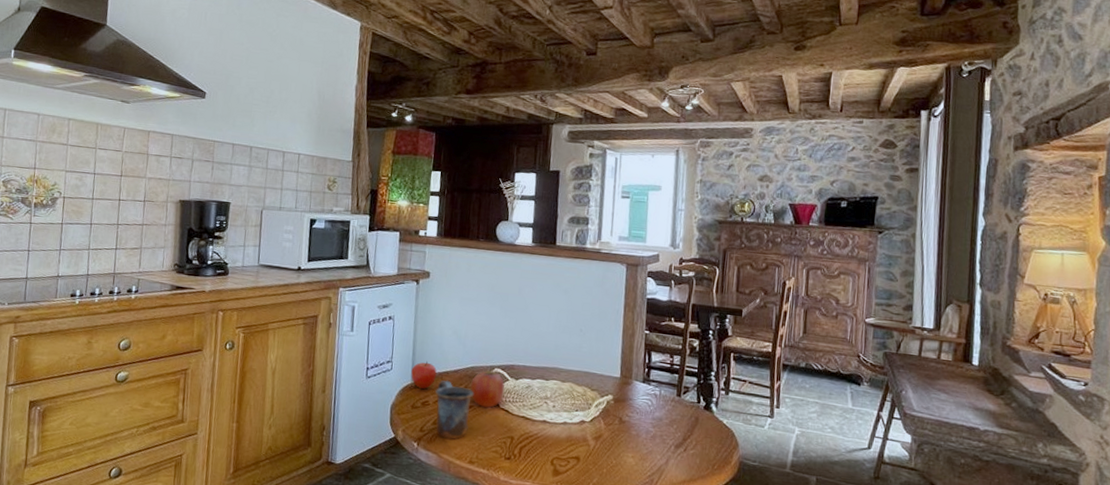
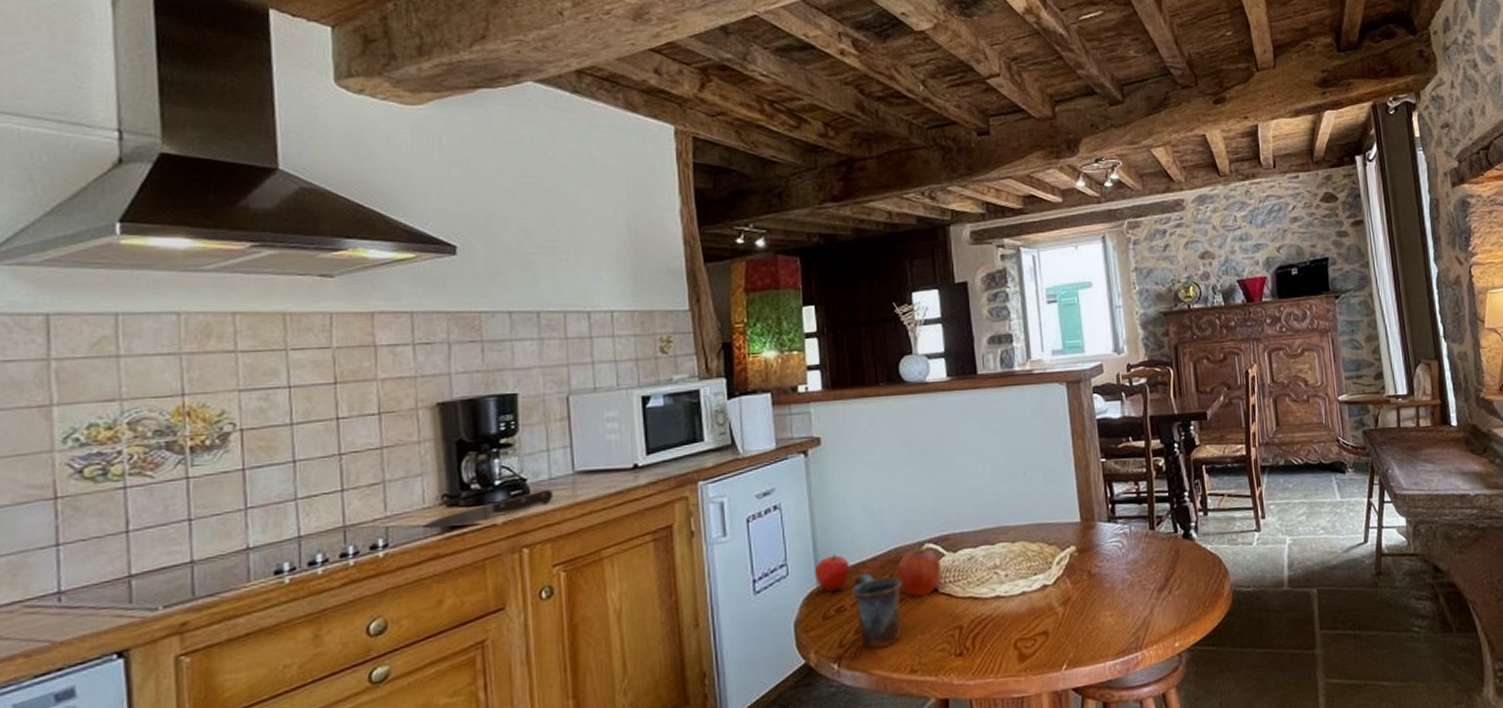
kitchen knife: none [160,273,244,287] -> present [422,489,554,529]

